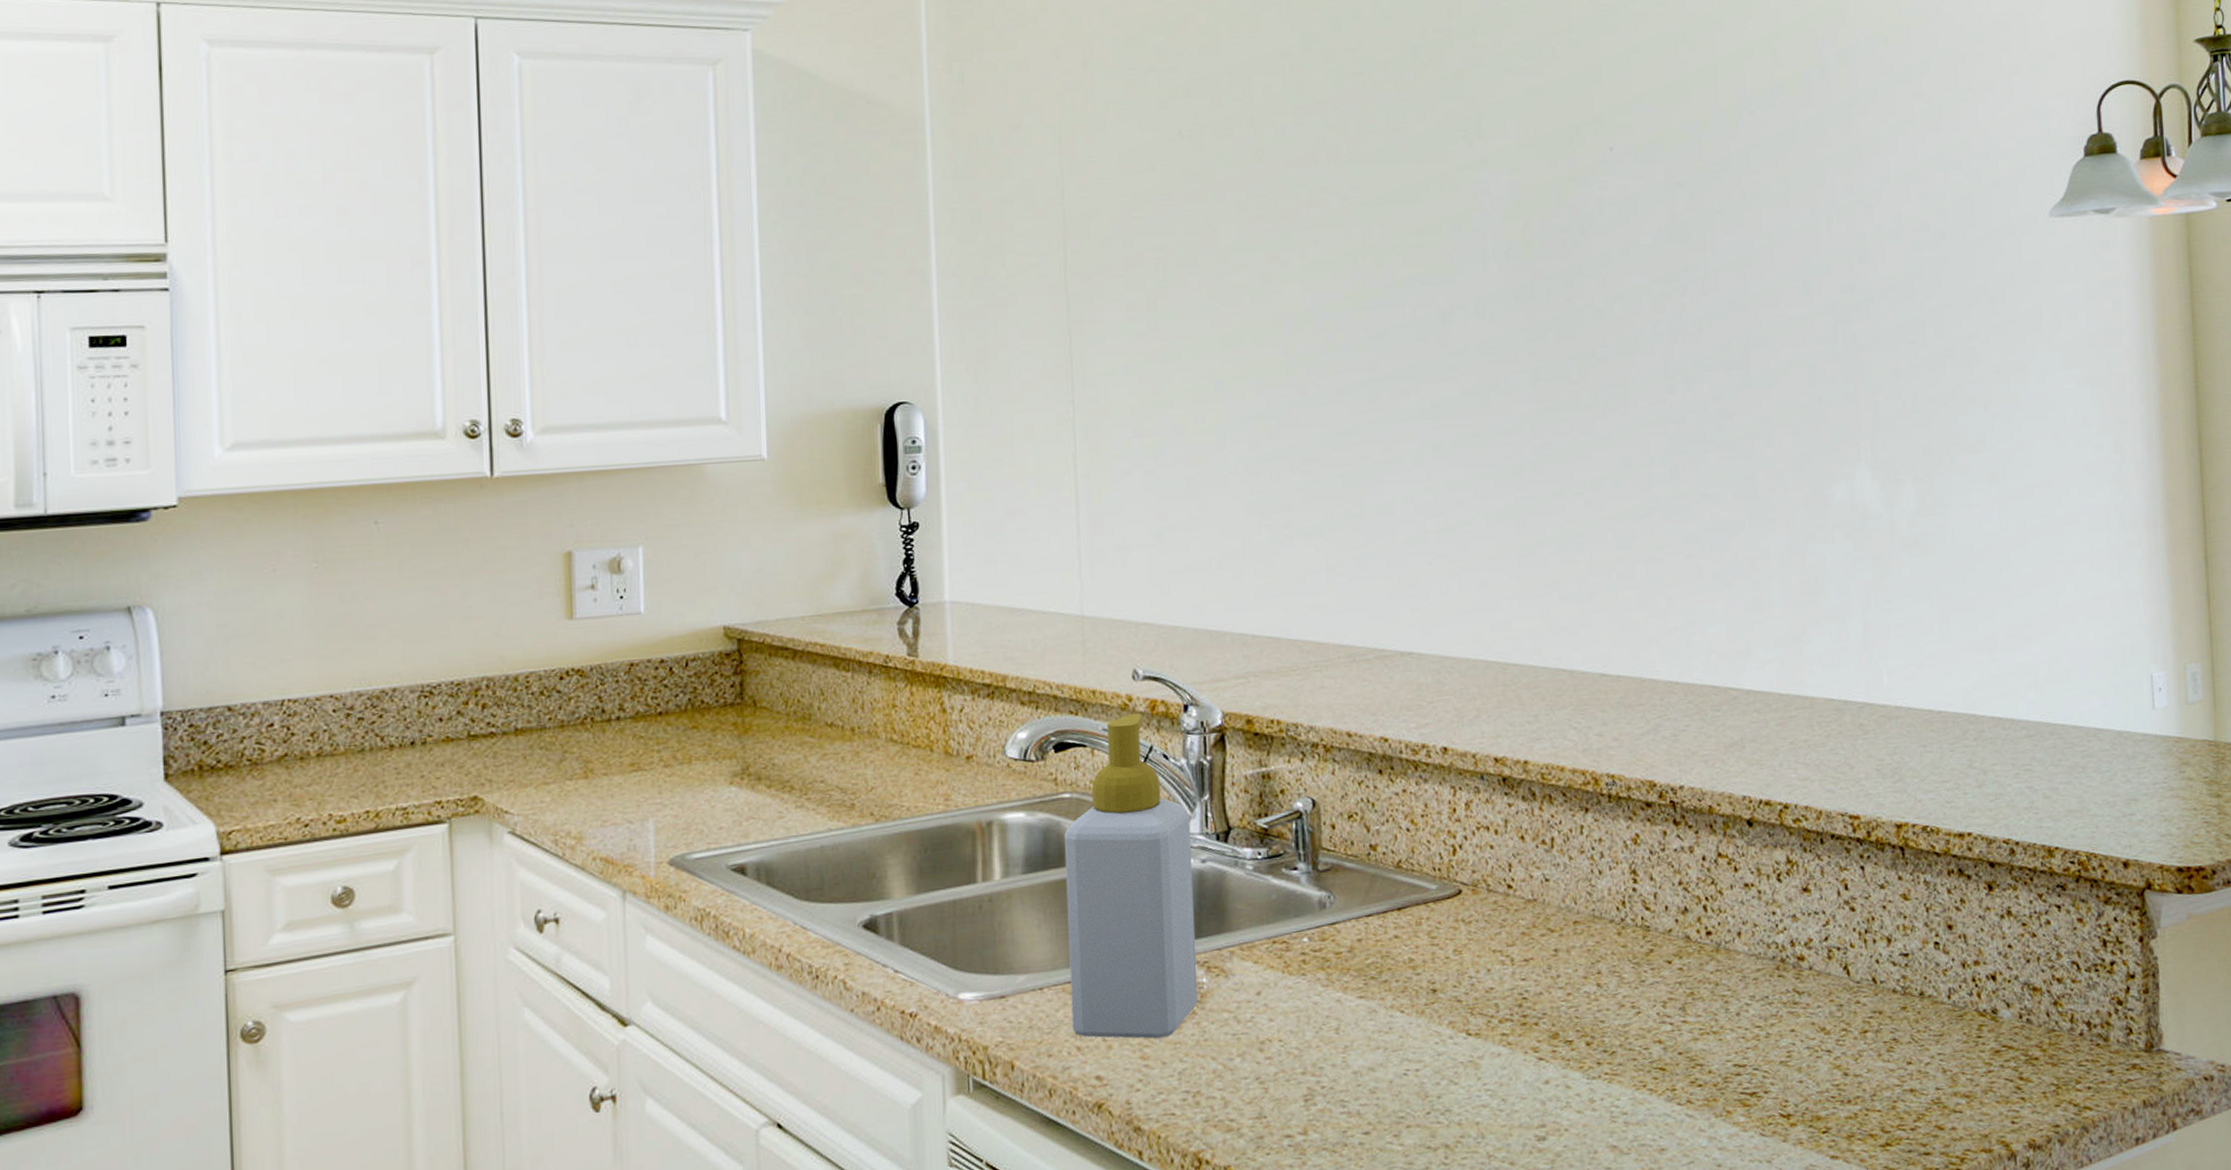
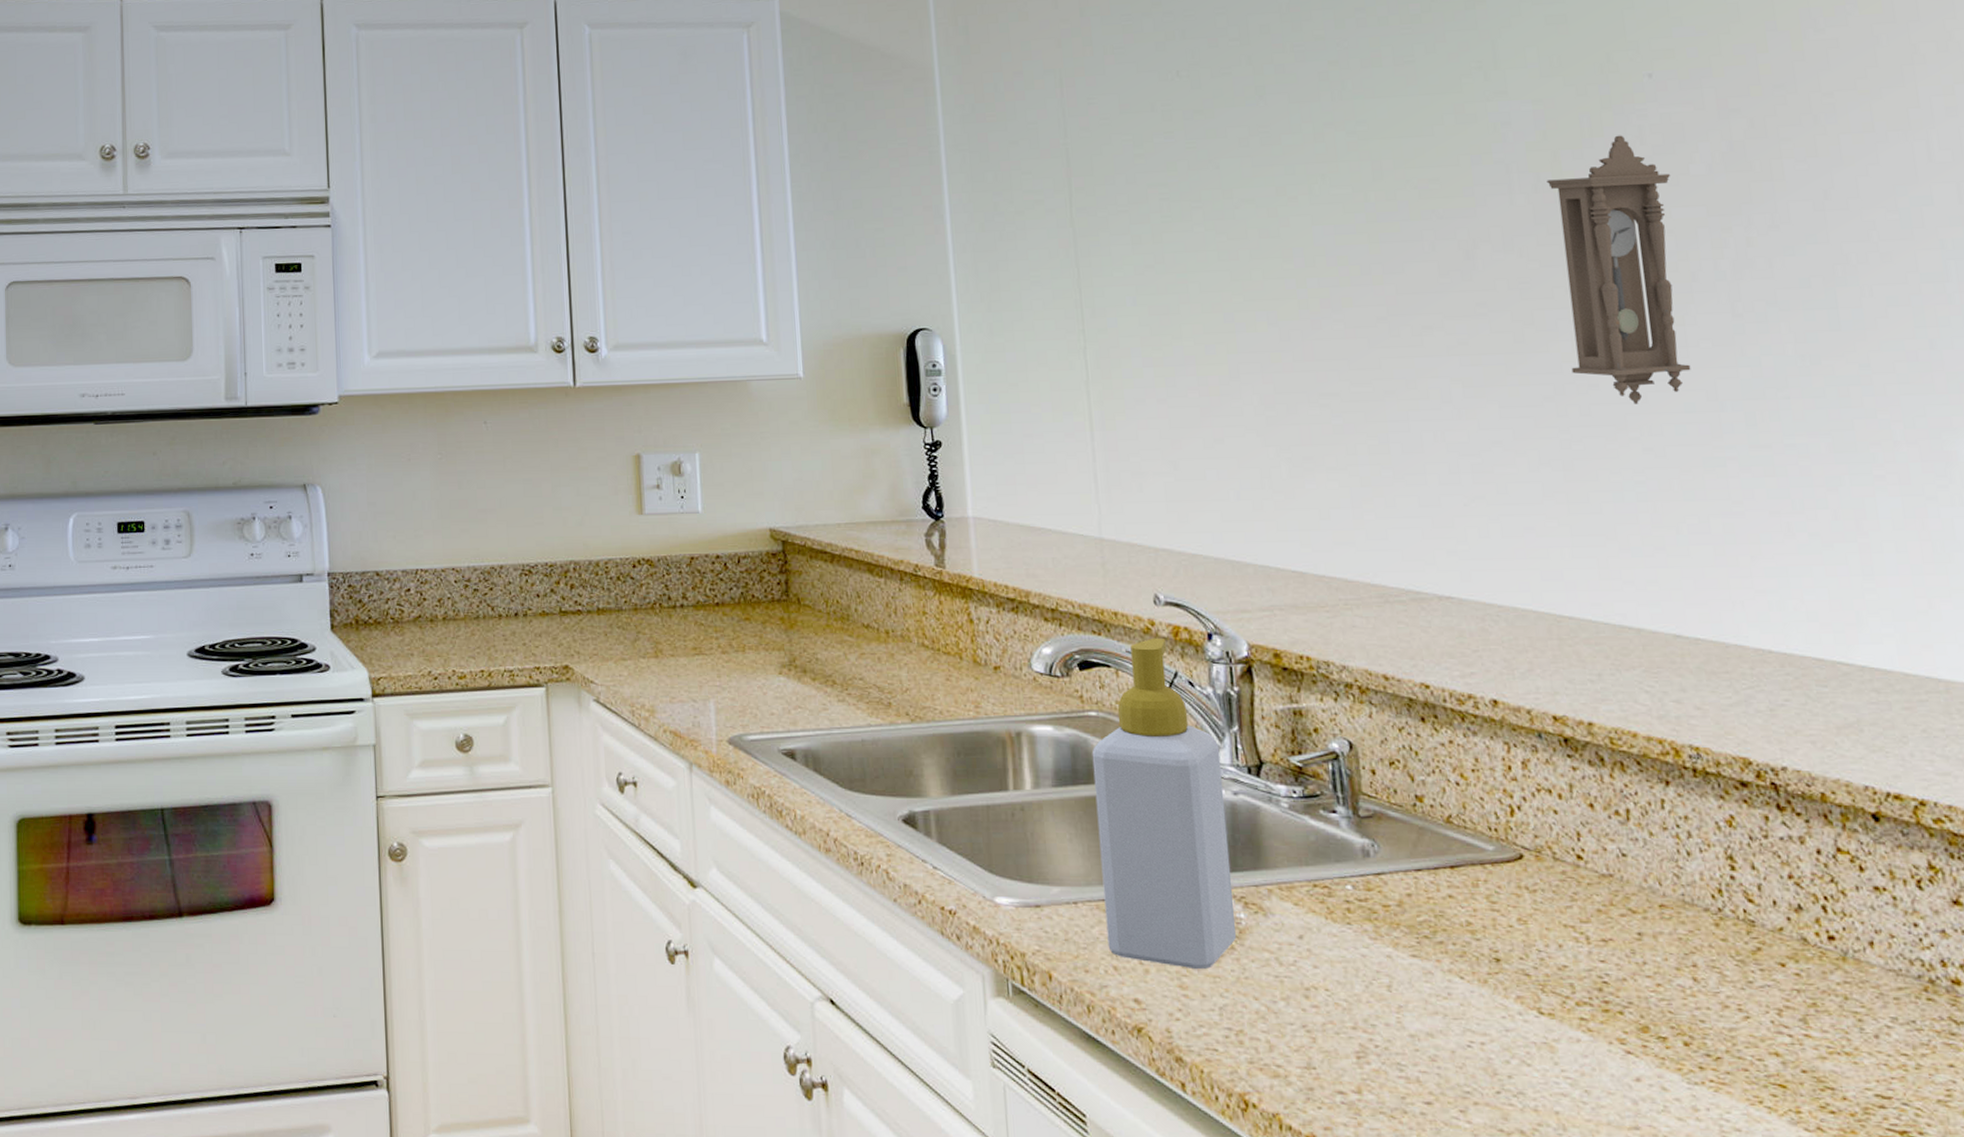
pendulum clock: none [1517,205,1629,461] -> present [1546,135,1691,404]

